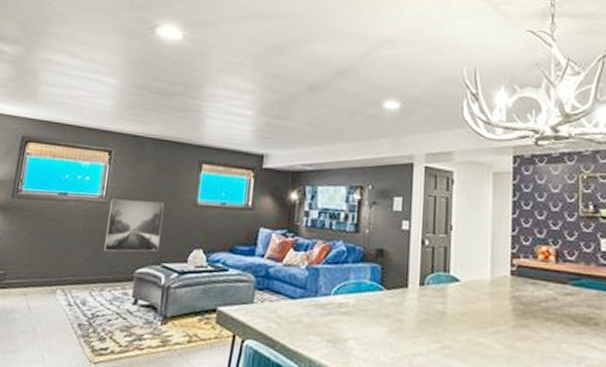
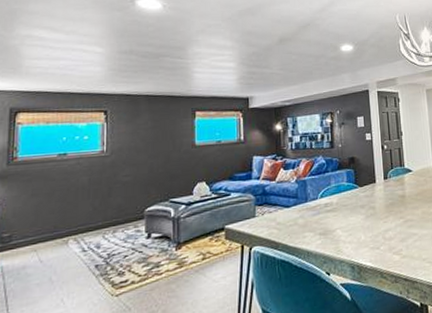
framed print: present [104,199,164,252] -> none [112,148,164,198]

